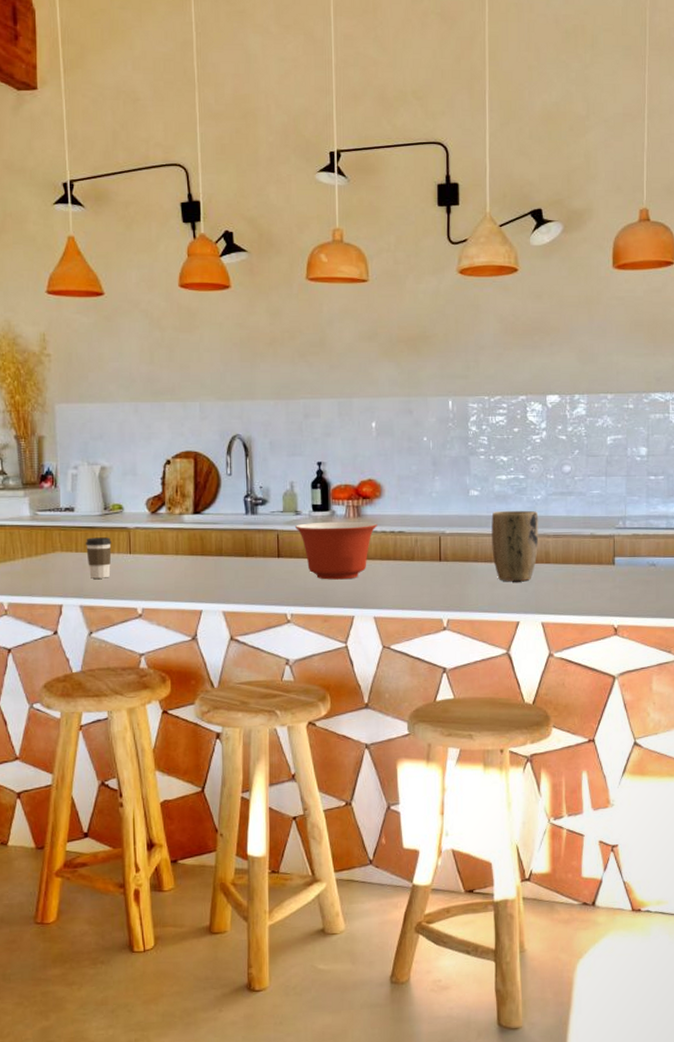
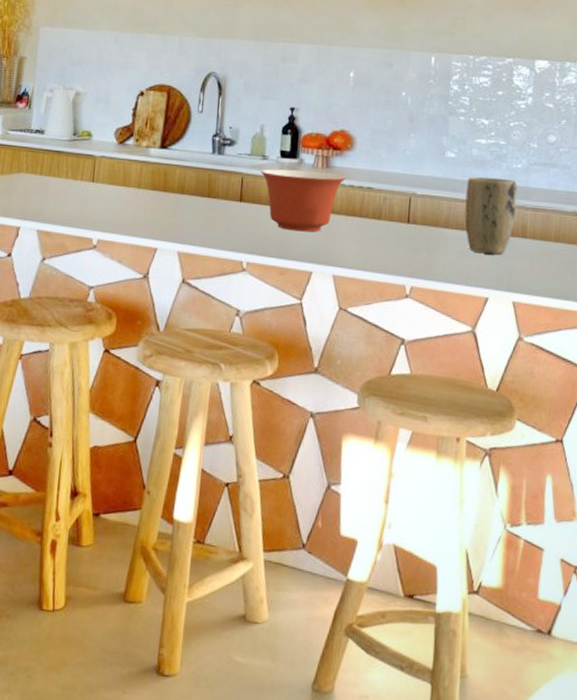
coffee cup: present [85,537,112,579] -> none [50,162,76,205]

